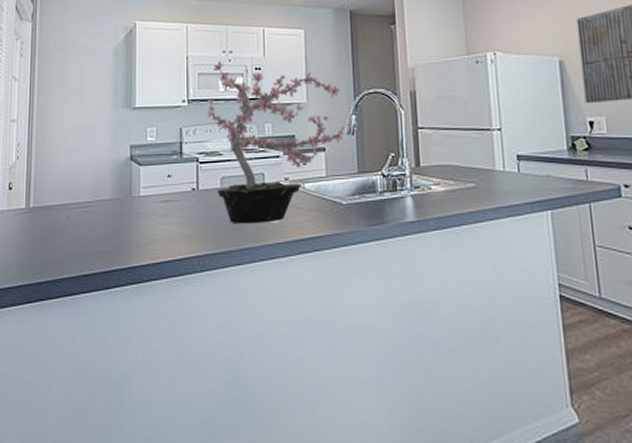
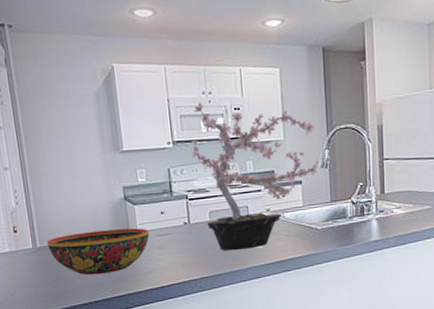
bowl: none [41,192,153,243] -> present [46,228,150,275]

